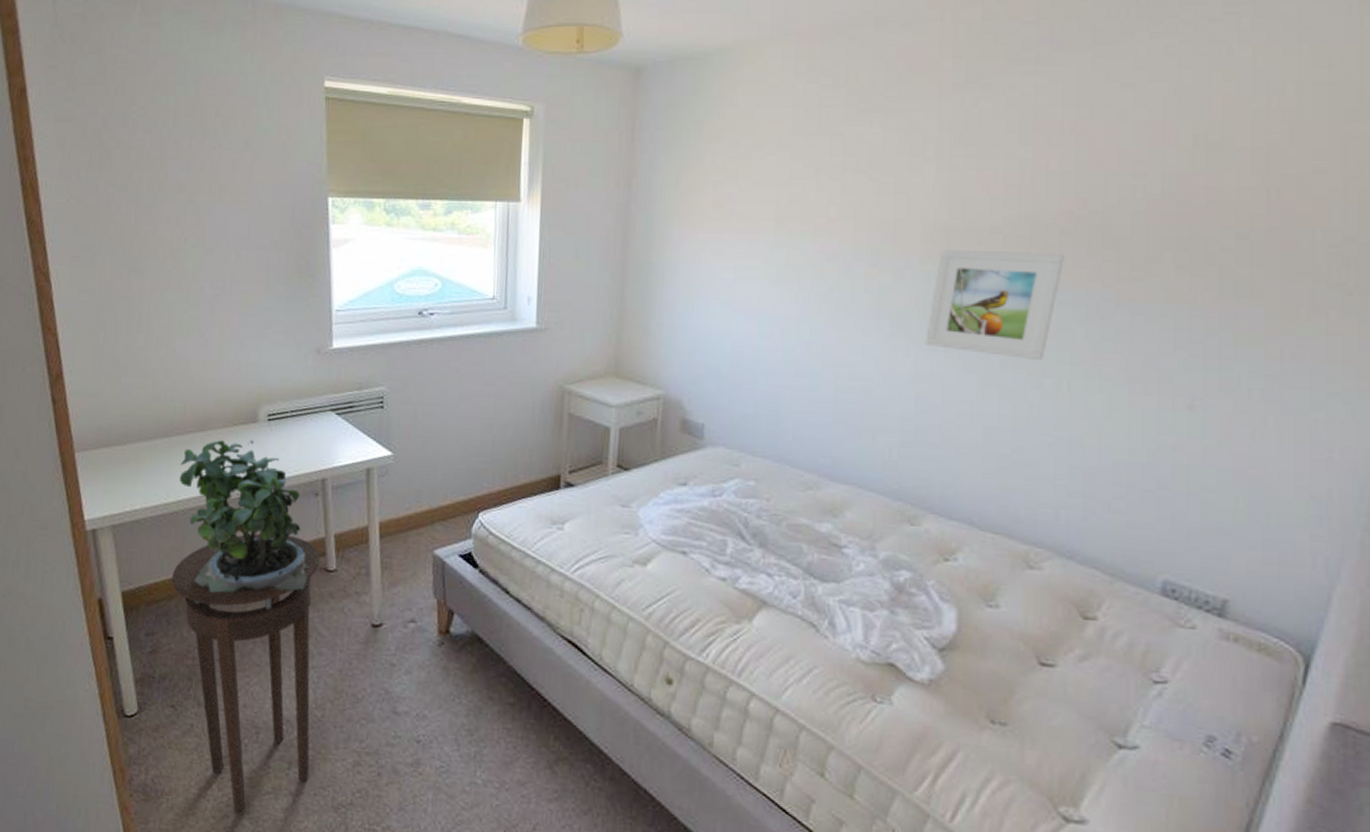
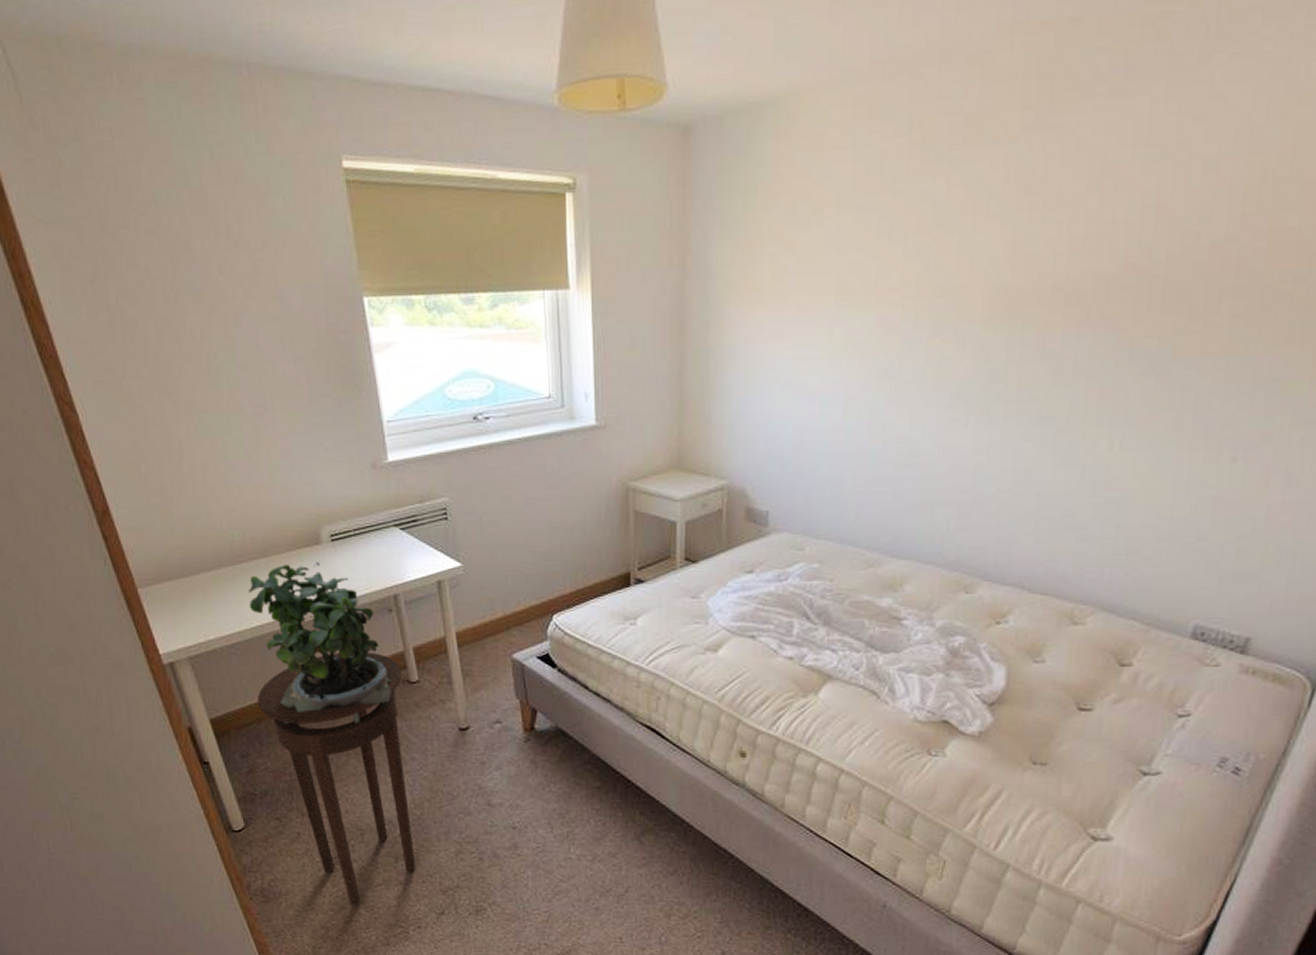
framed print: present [925,250,1064,361] -> none [984,310,1124,424]

